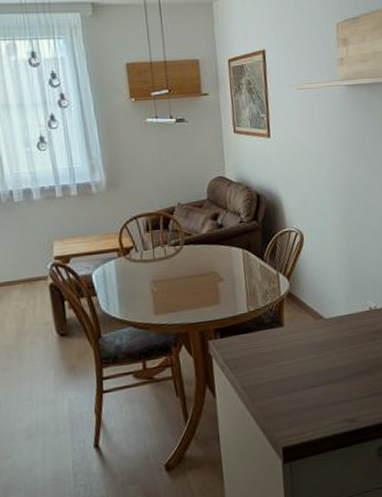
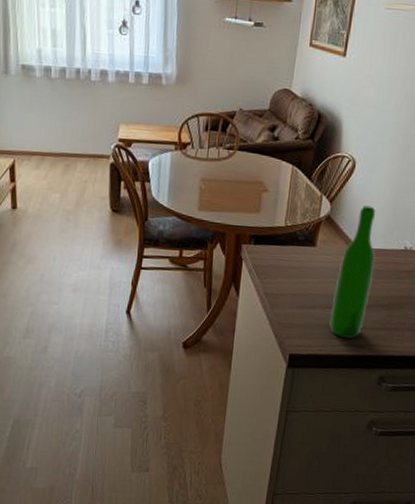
wine bottle: none [311,274,349,416] -> present [329,205,376,338]

